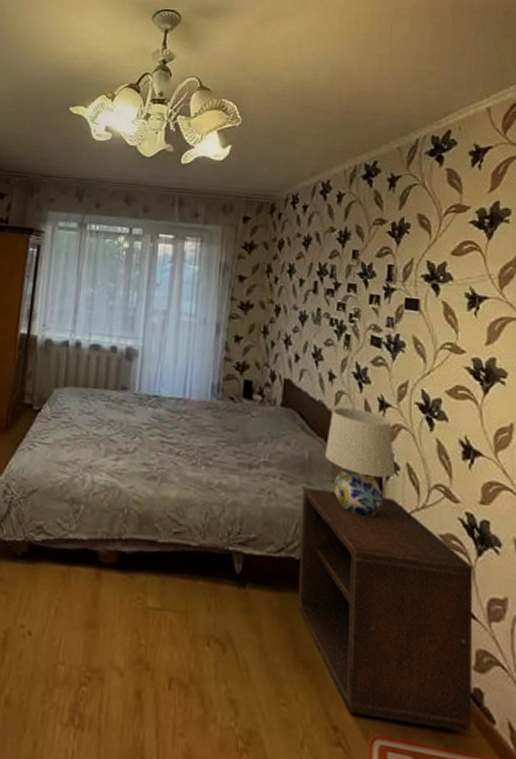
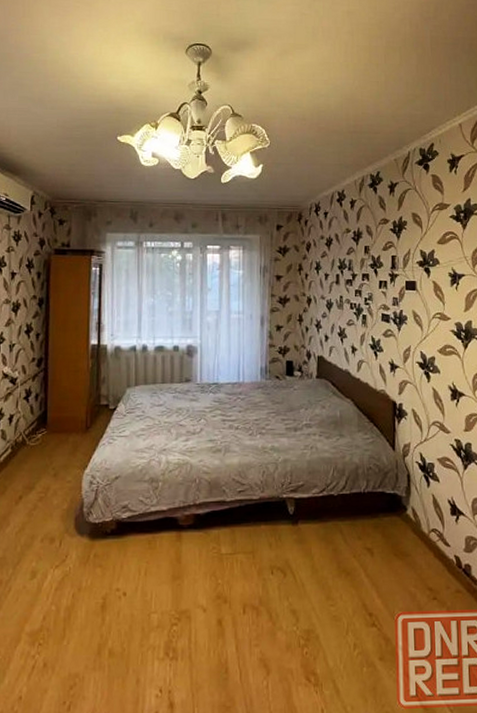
nightstand: present [297,488,473,732] -> none [337,438,464,600]
table lamp: present [326,406,396,518] -> none [352,372,405,454]

